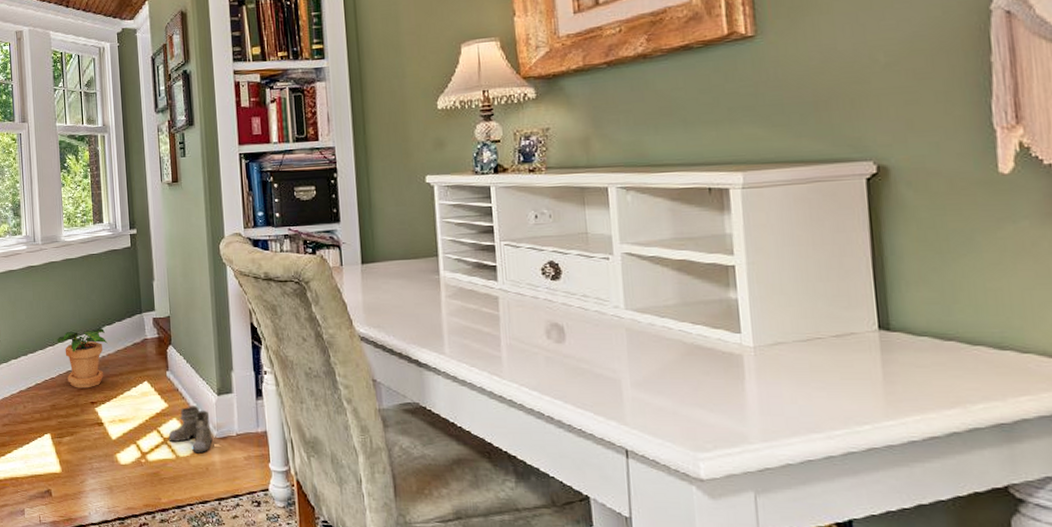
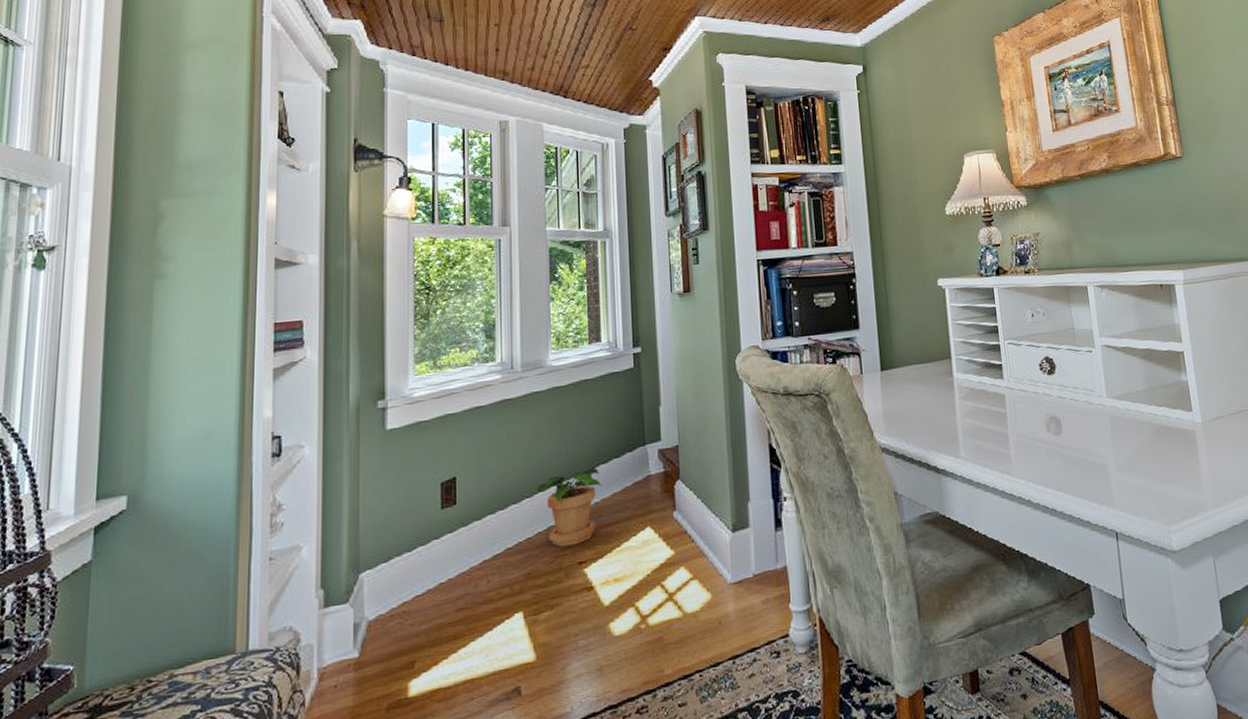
boots: present [168,406,214,454] -> none [674,548,728,606]

